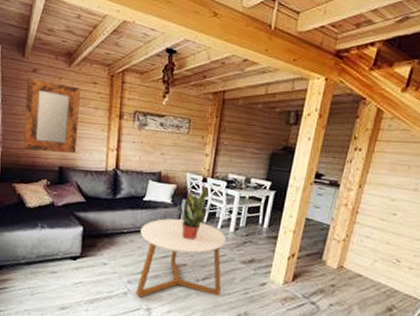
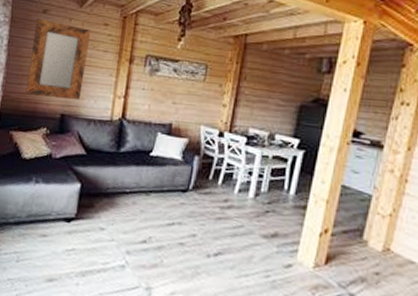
coffee table: present [135,218,226,297] -> none [135,178,245,277]
potted plant: present [177,188,211,240] -> none [188,143,228,206]

